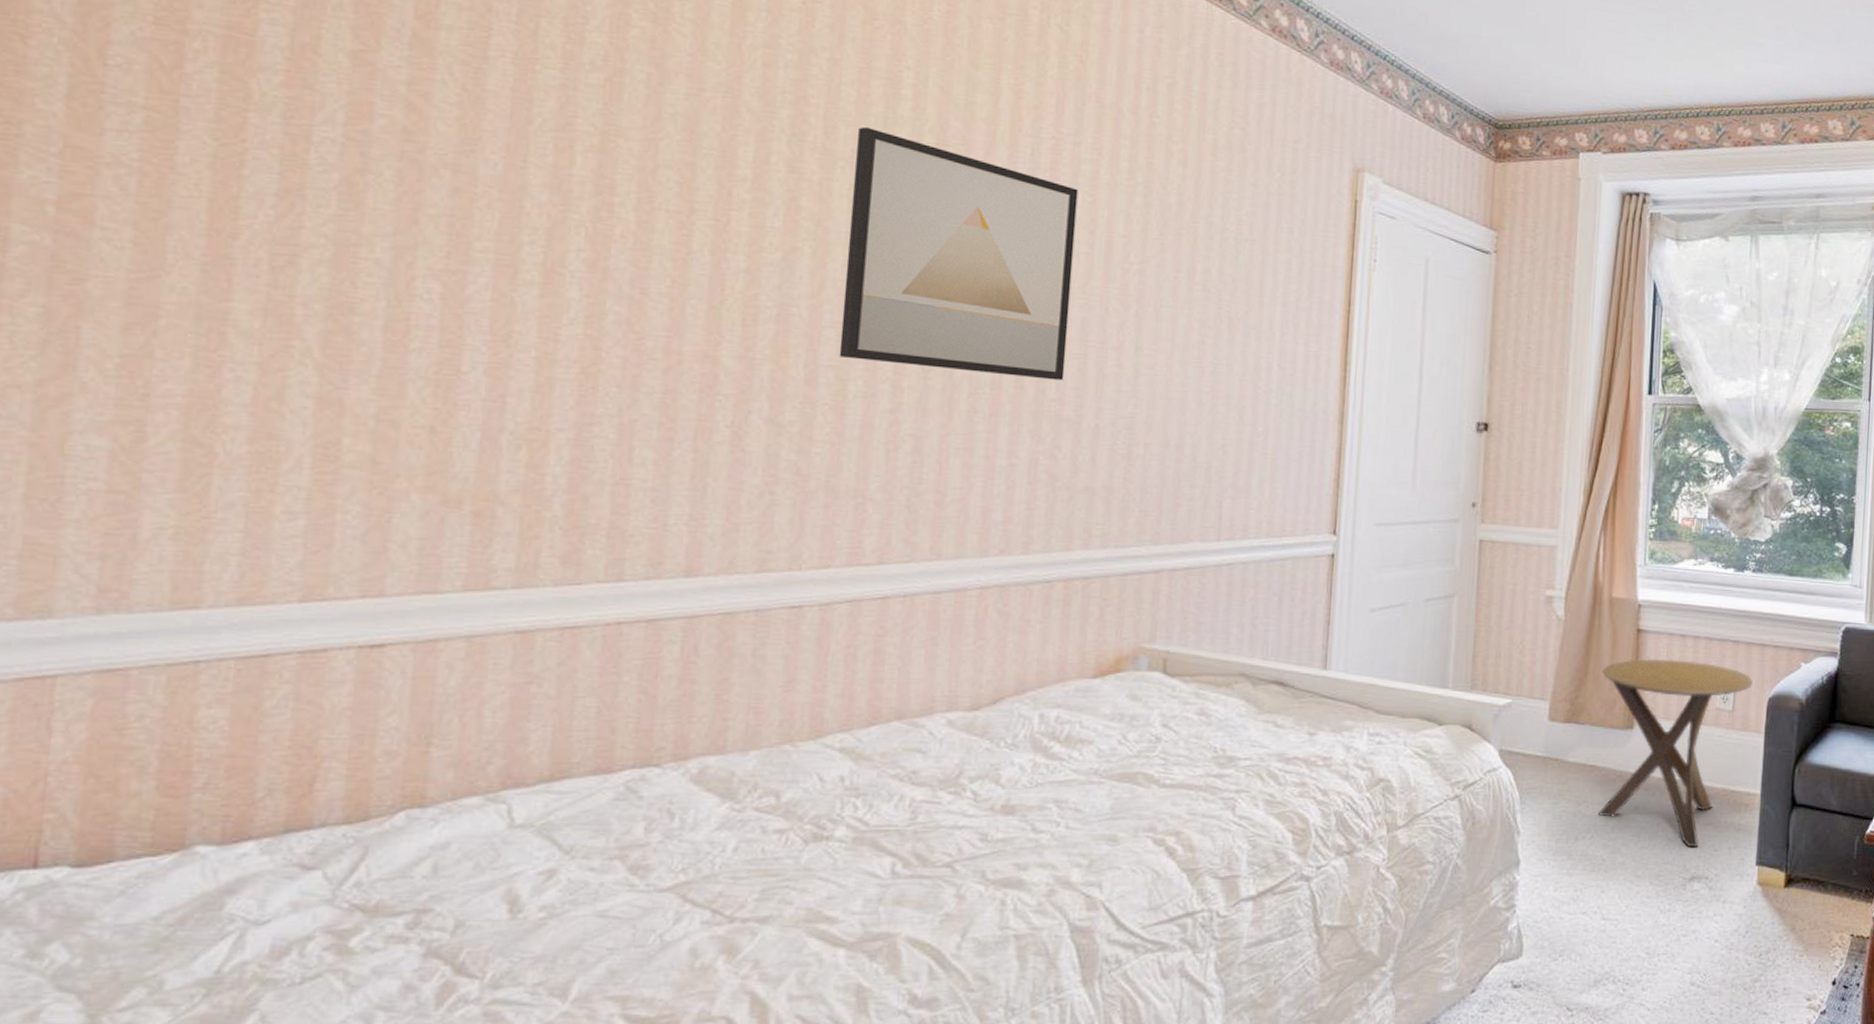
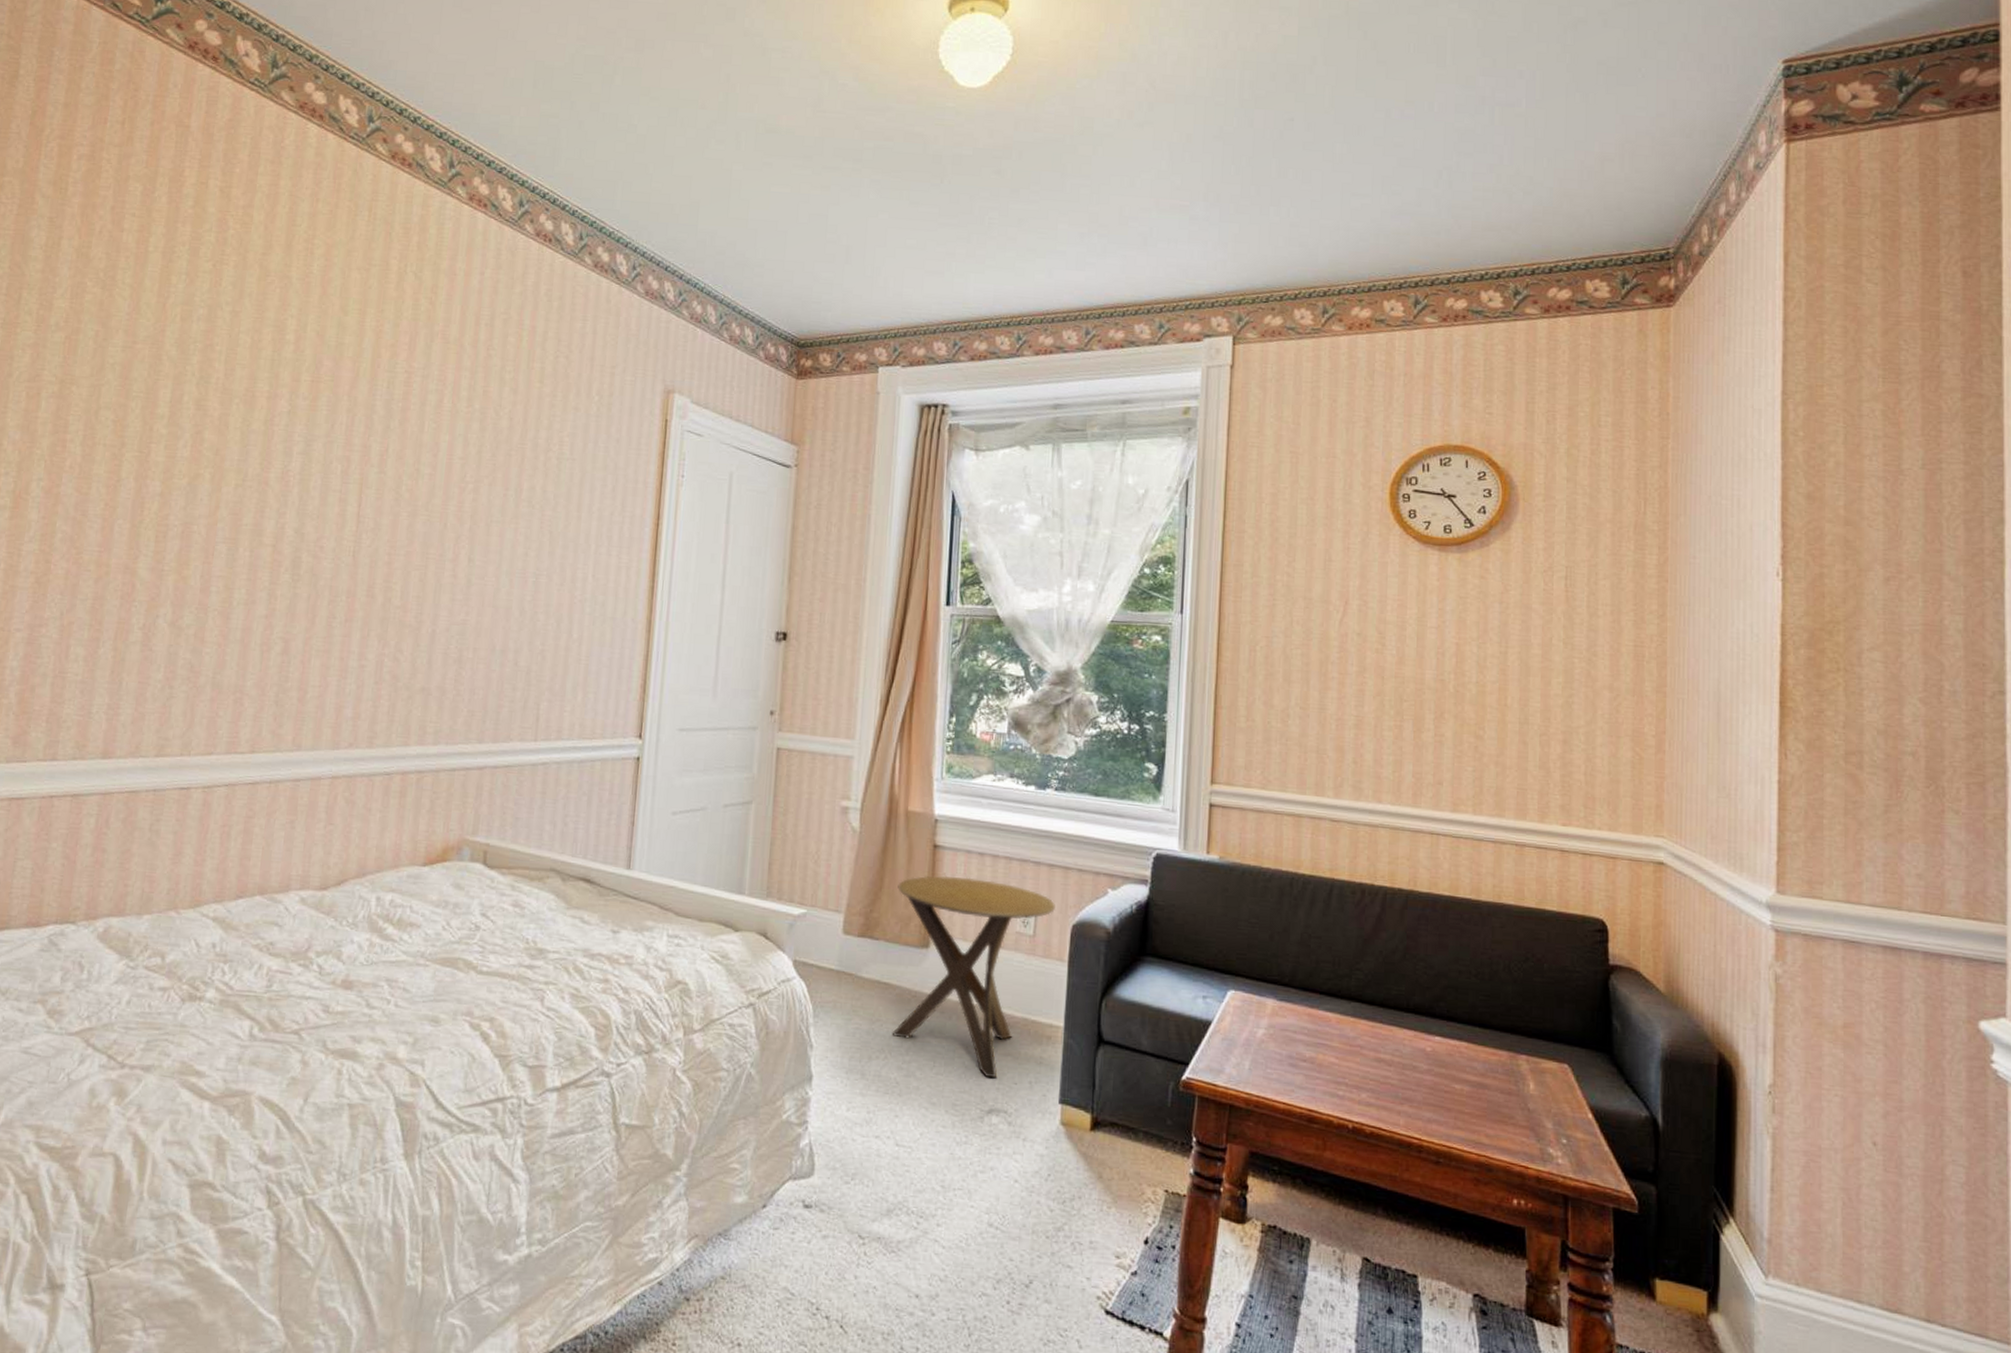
wall art: present [839,126,1078,381] -> none [227,368,425,590]

